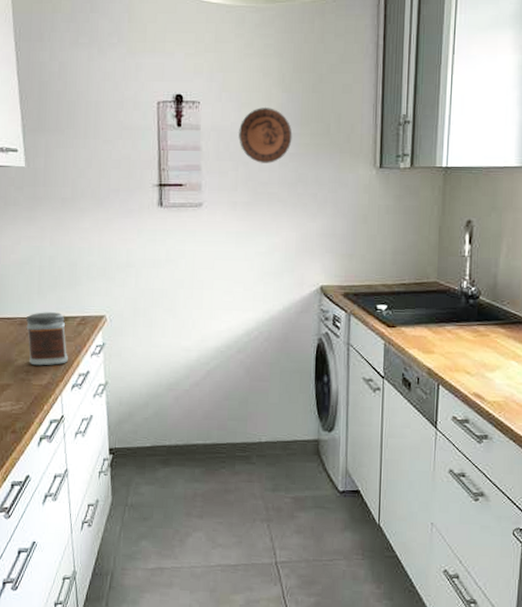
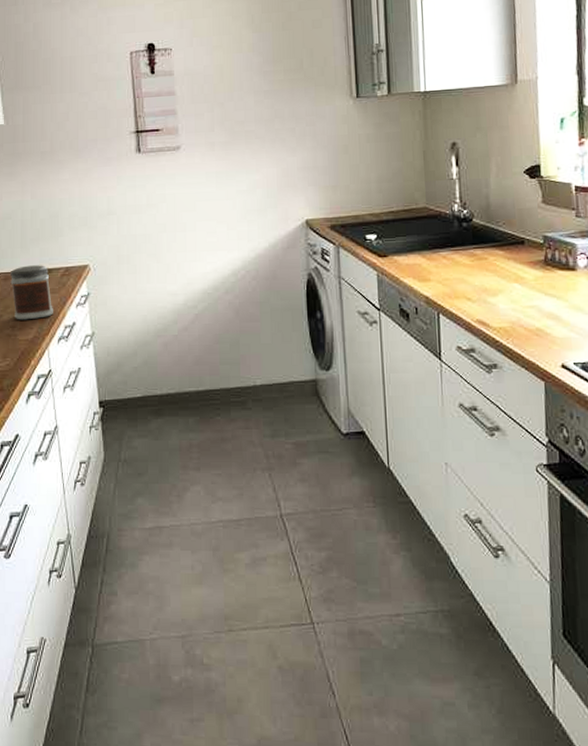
decorative plate: present [239,106,293,163] -> none [212,47,266,103]

